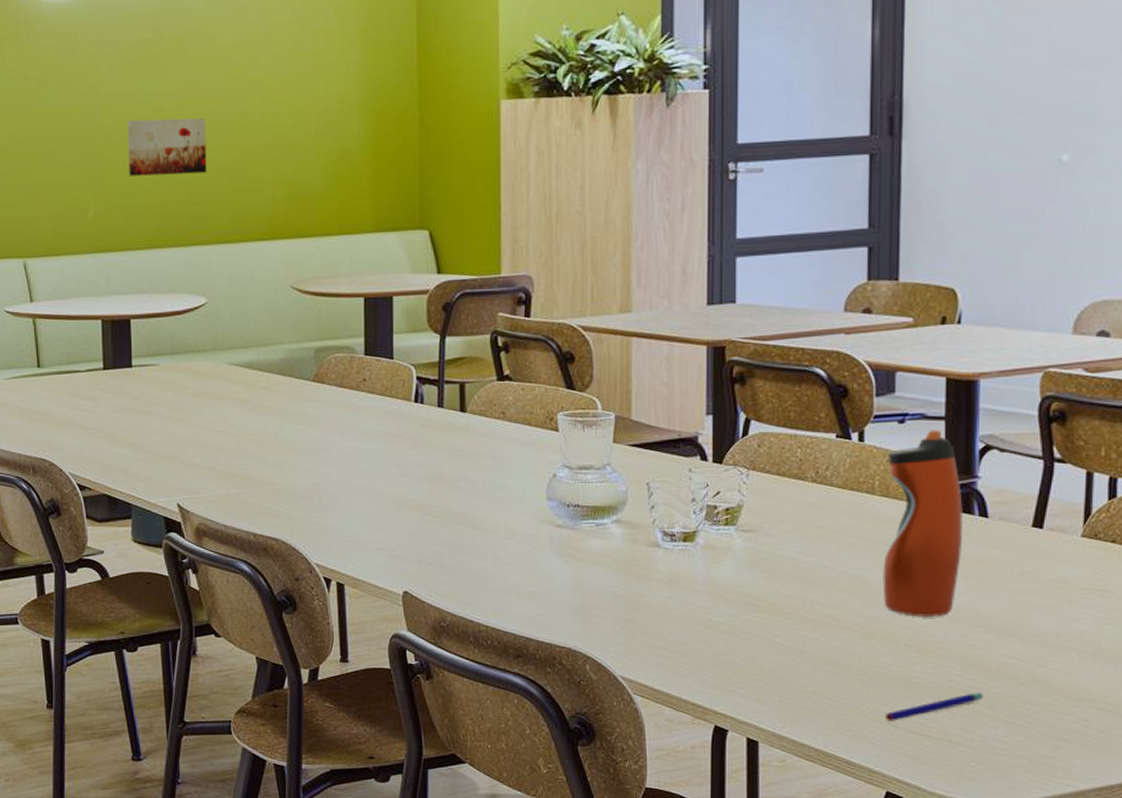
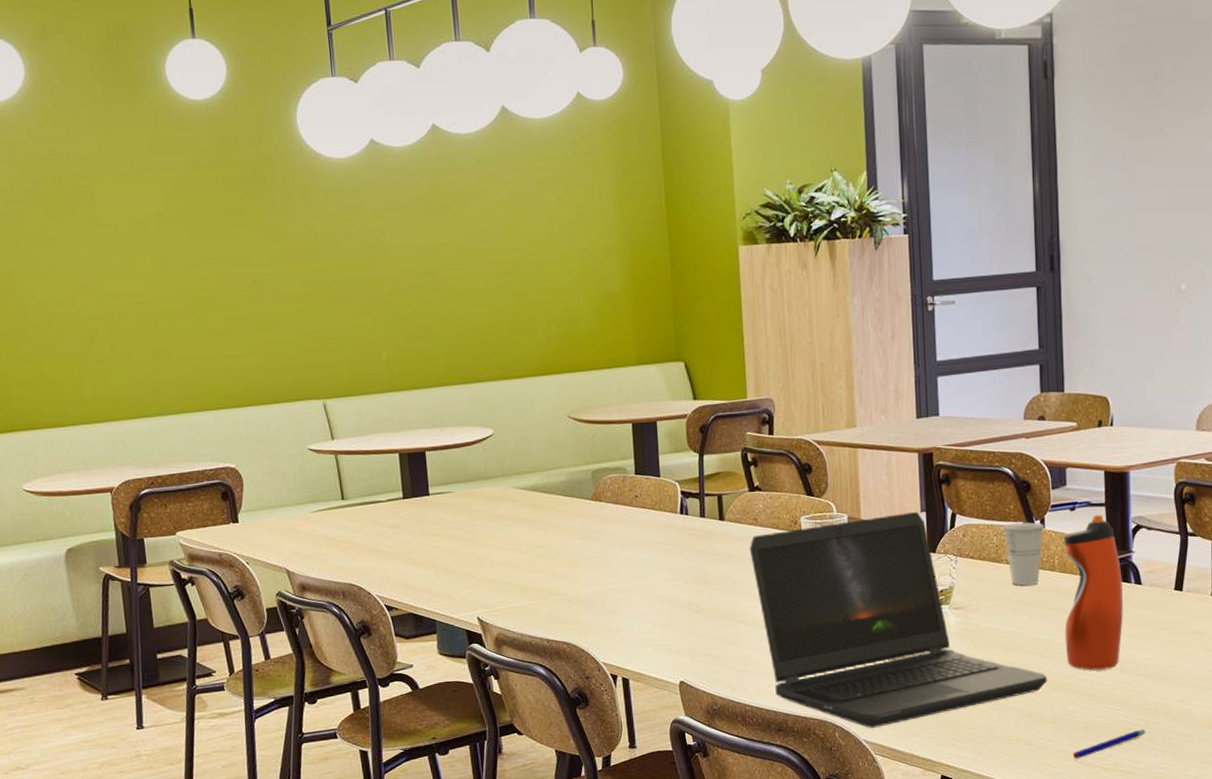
wall art: present [127,118,207,176] -> none [412,266,487,321]
laptop computer: none [493,414,858,663] -> present [749,511,1048,728]
cup: none [809,433,864,509] -> present [1003,521,1045,586]

